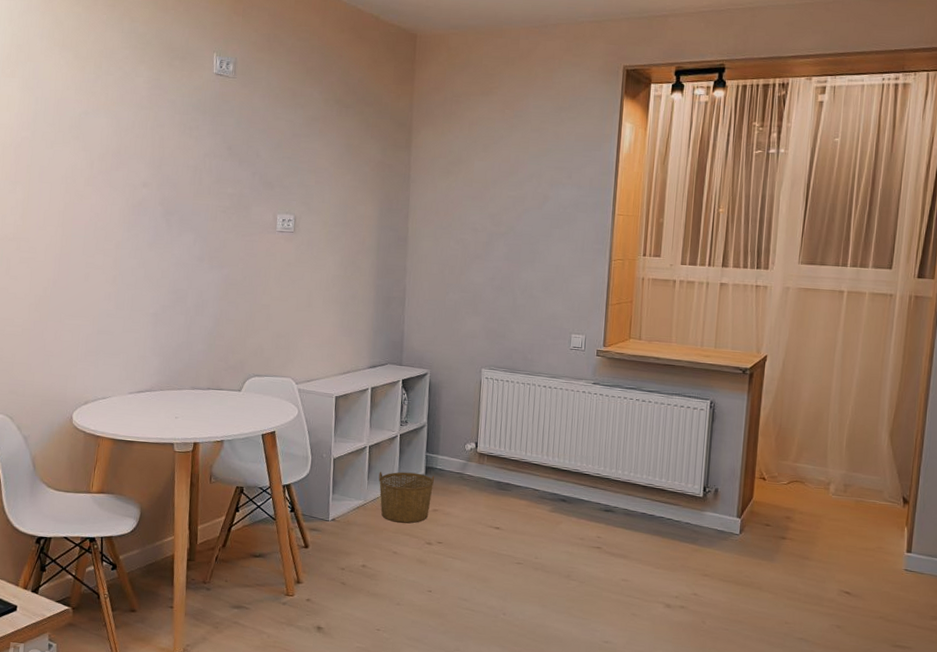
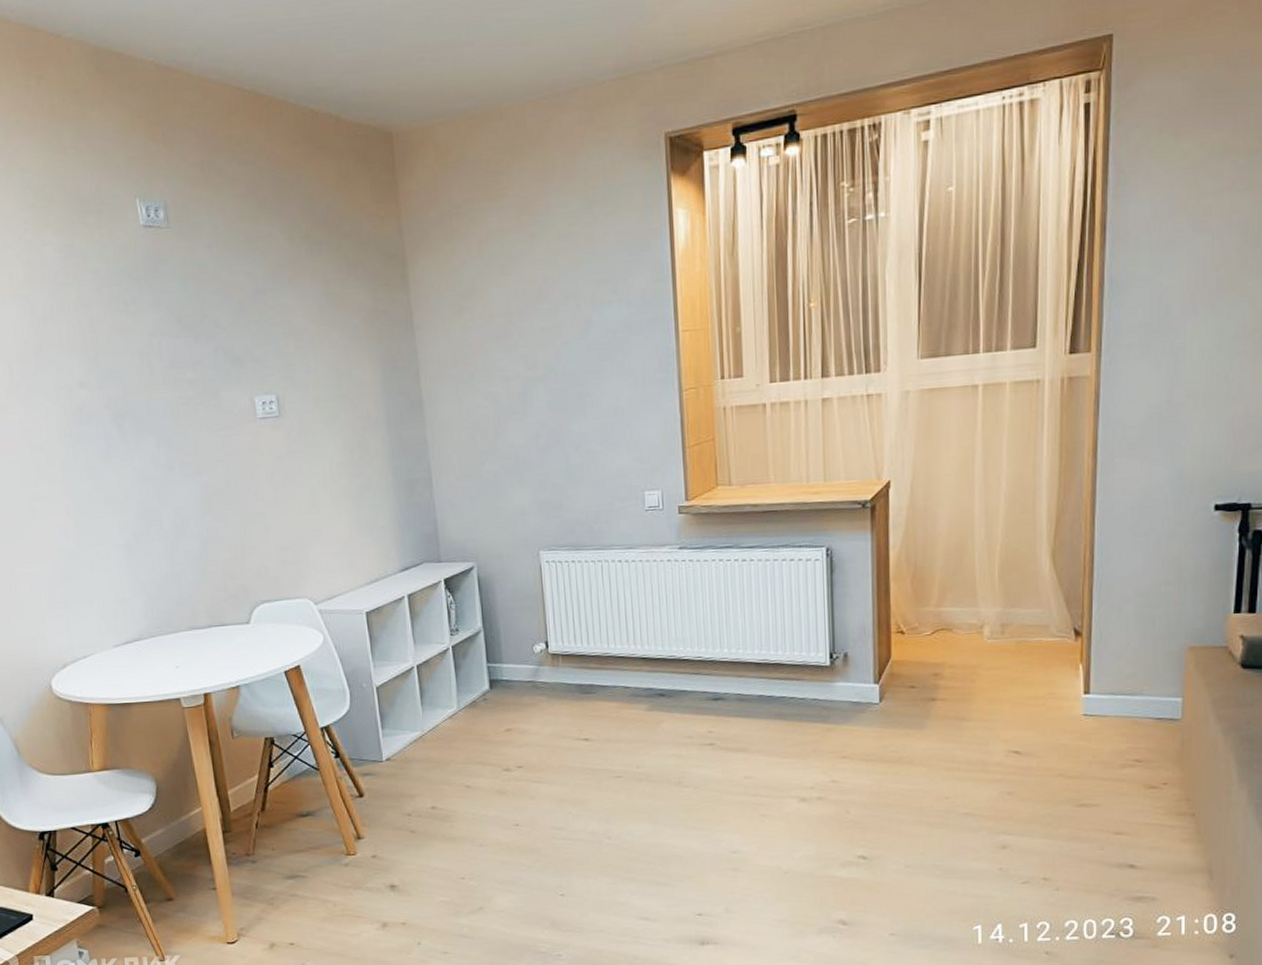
basket: present [378,472,435,524] -> none [434,689,503,751]

